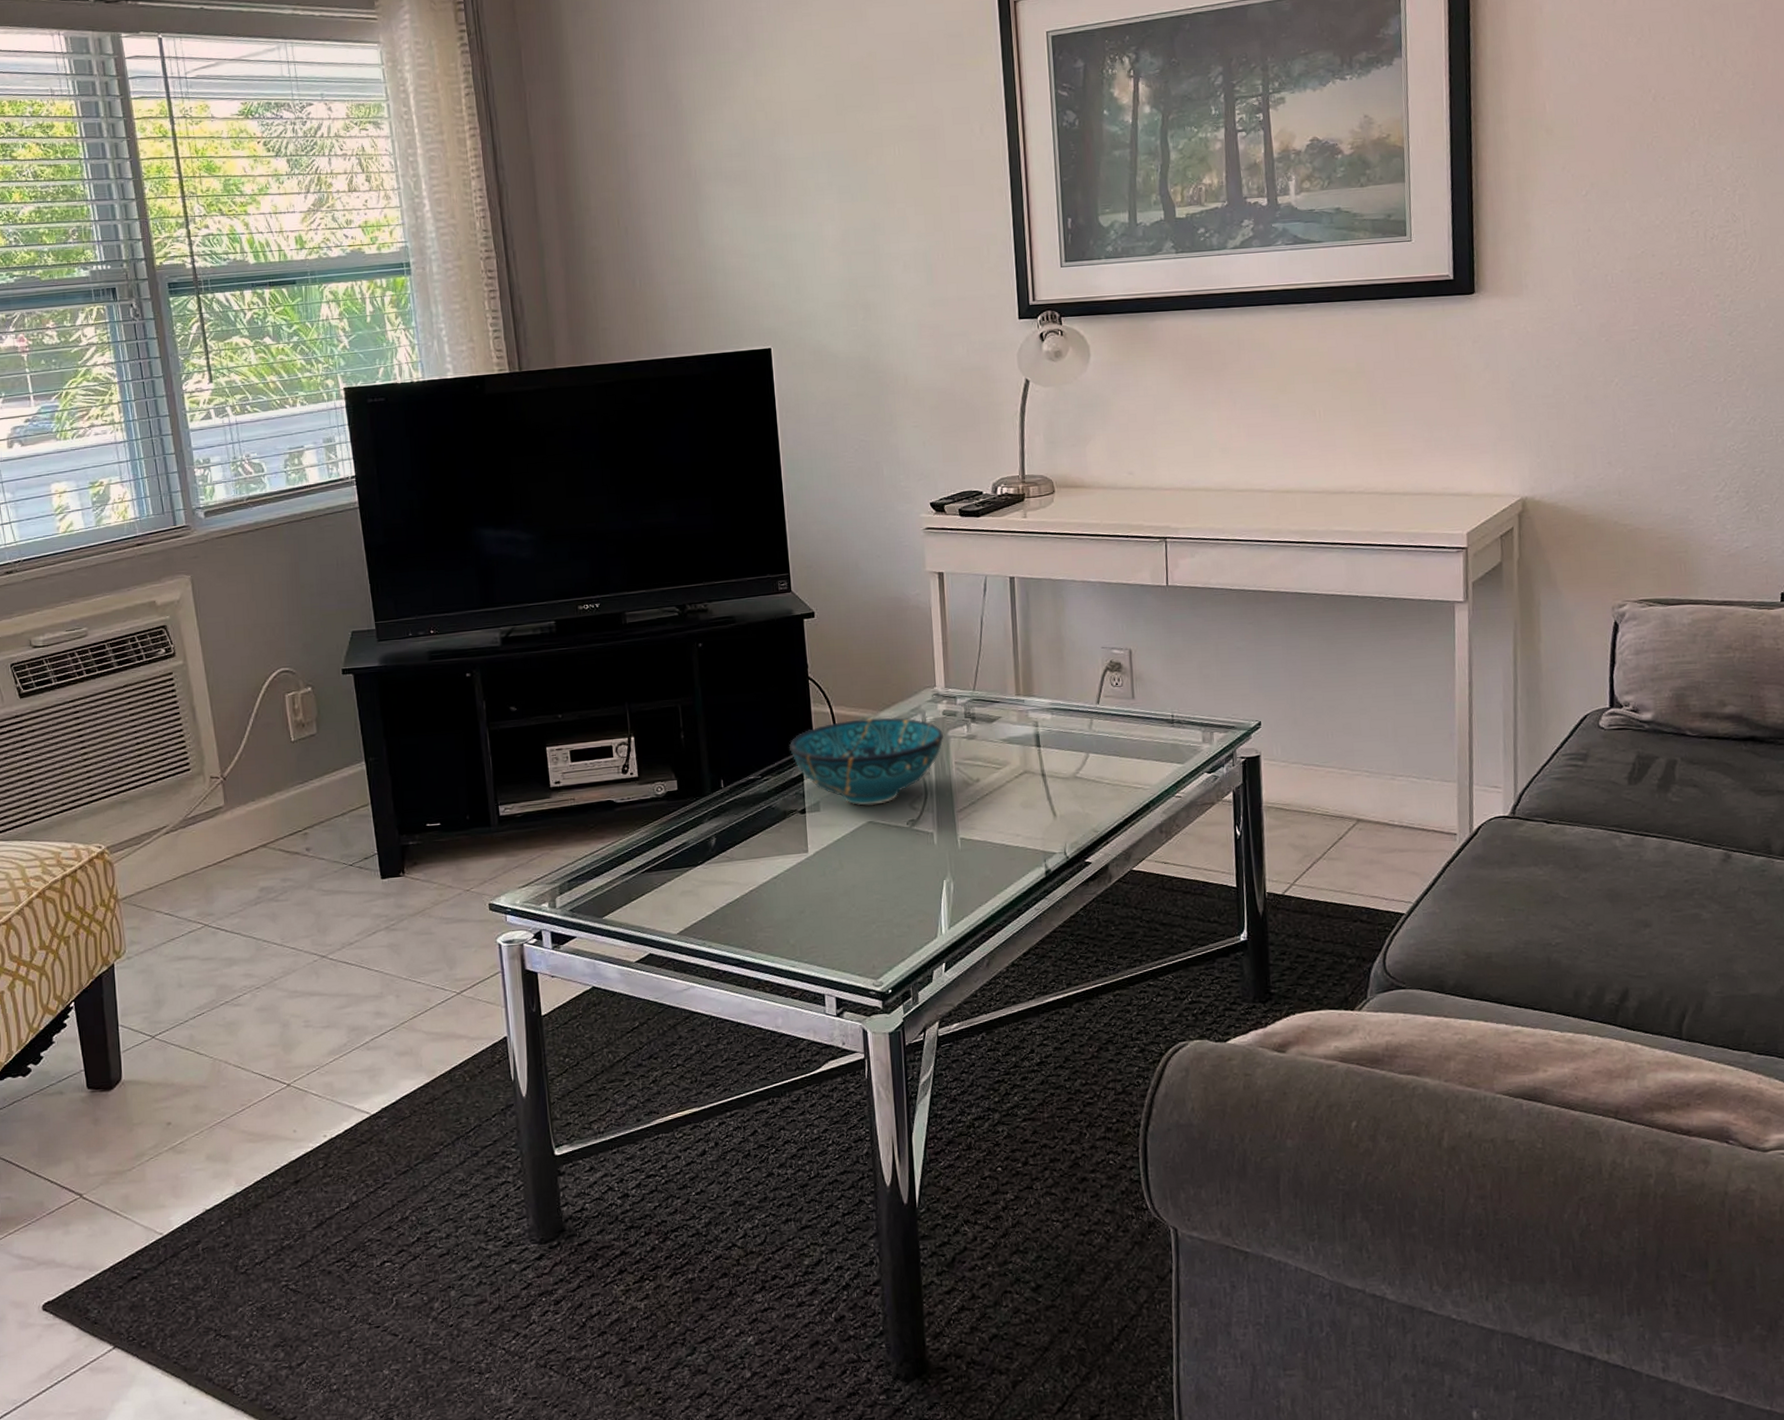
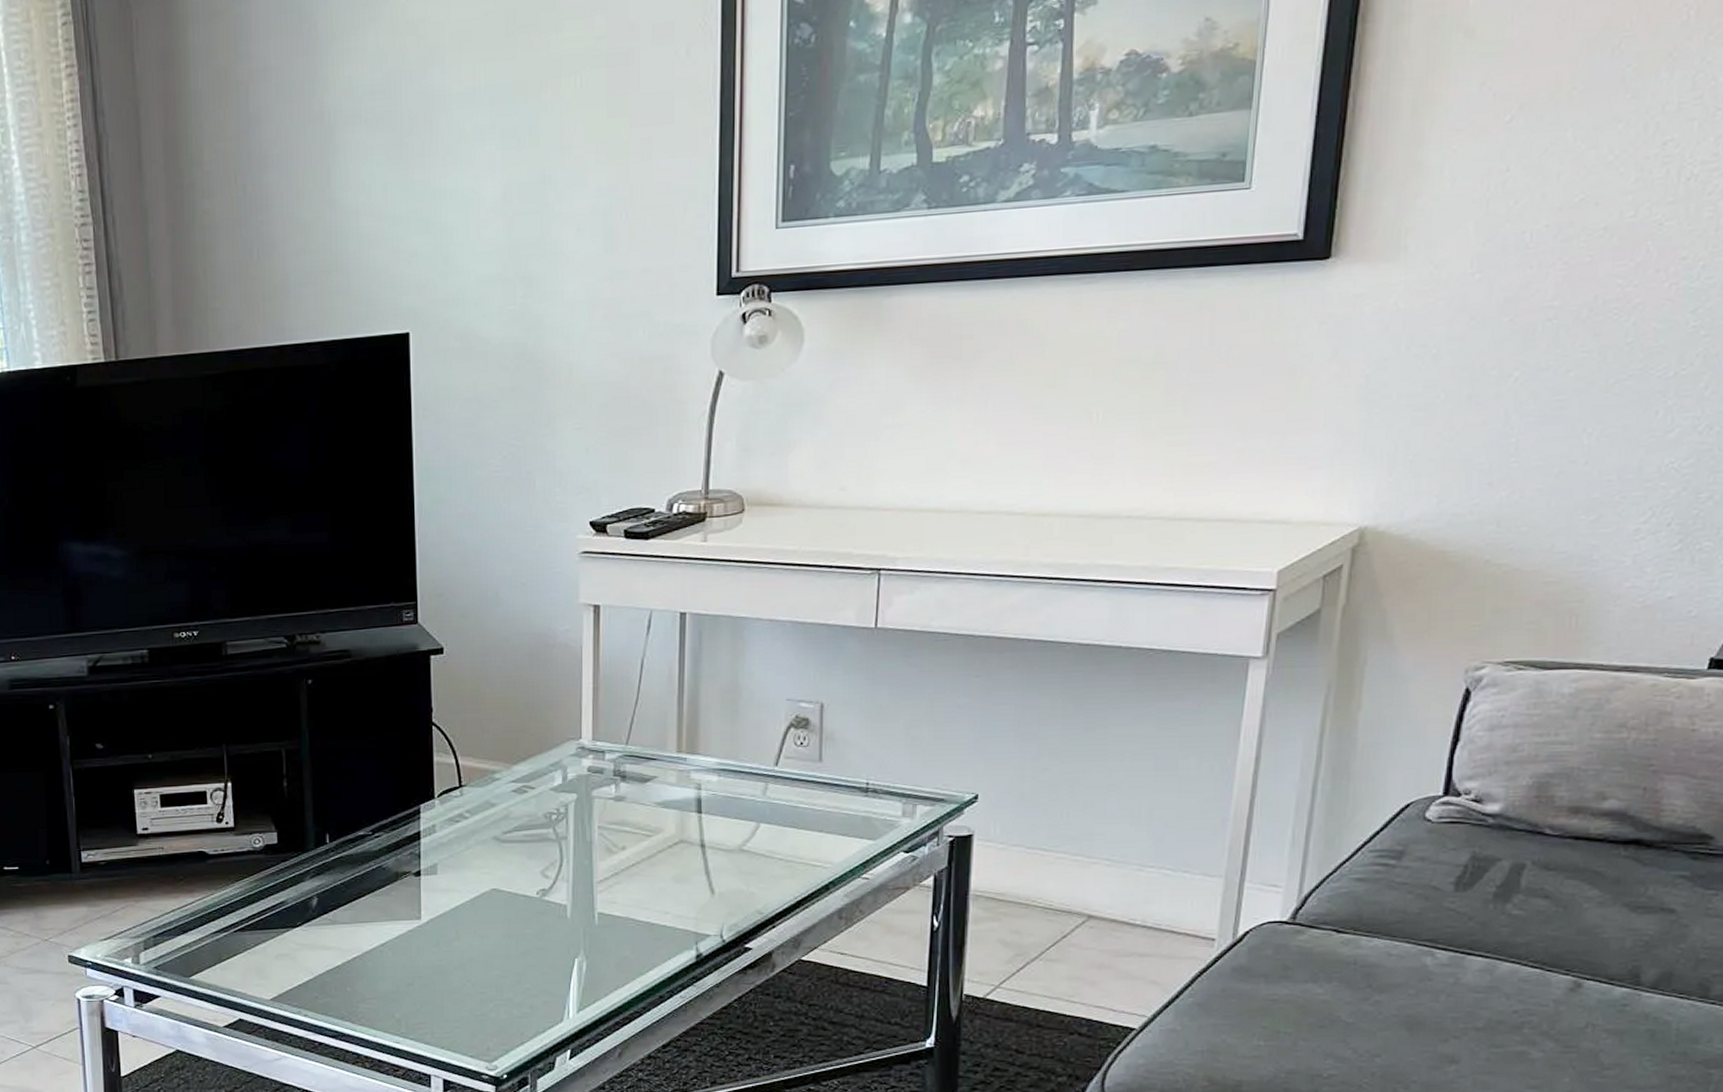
decorative bowl: present [789,717,943,806] -> none [405,771,586,871]

